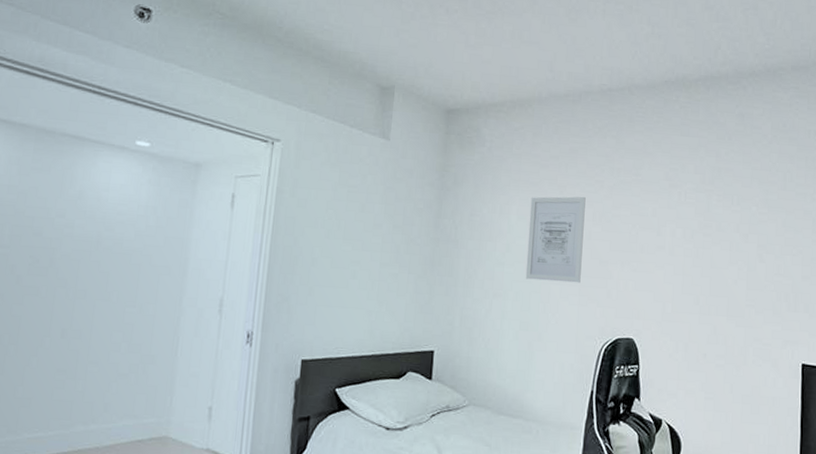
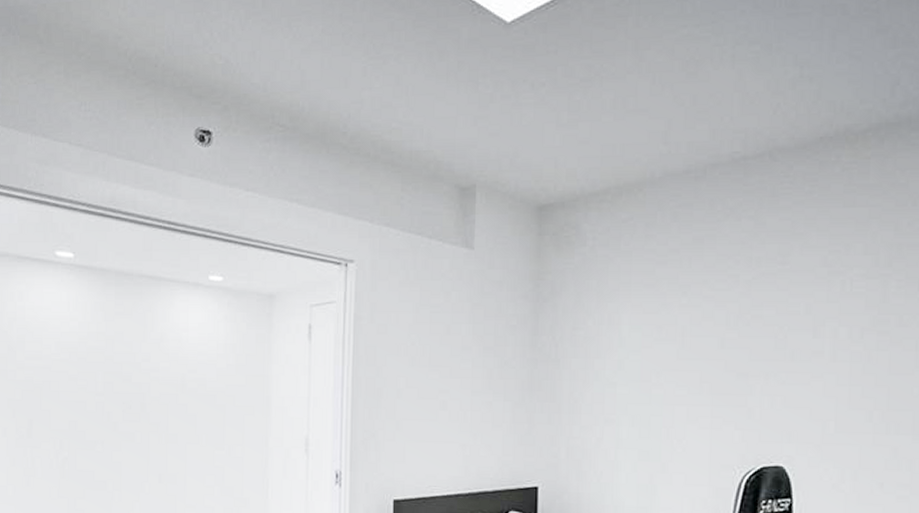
wall art: present [525,196,586,283] -> none [643,296,716,402]

